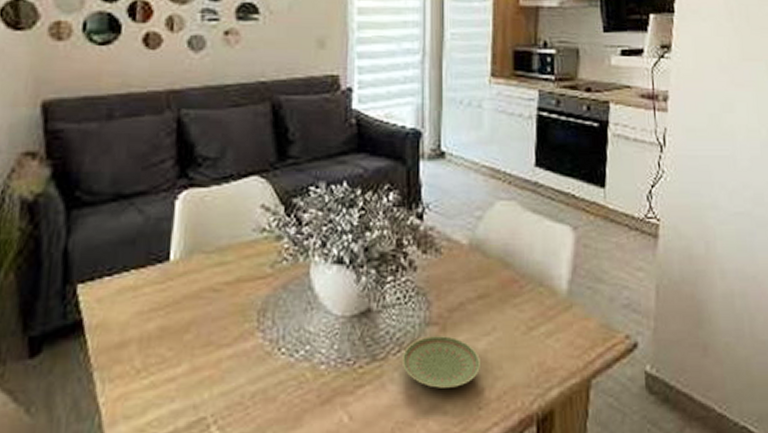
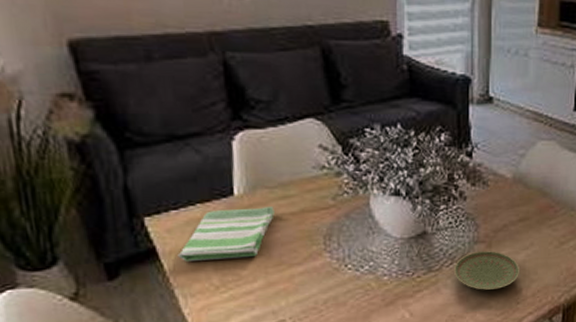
dish towel: none [103,275,210,338] -> present [177,207,276,261]

